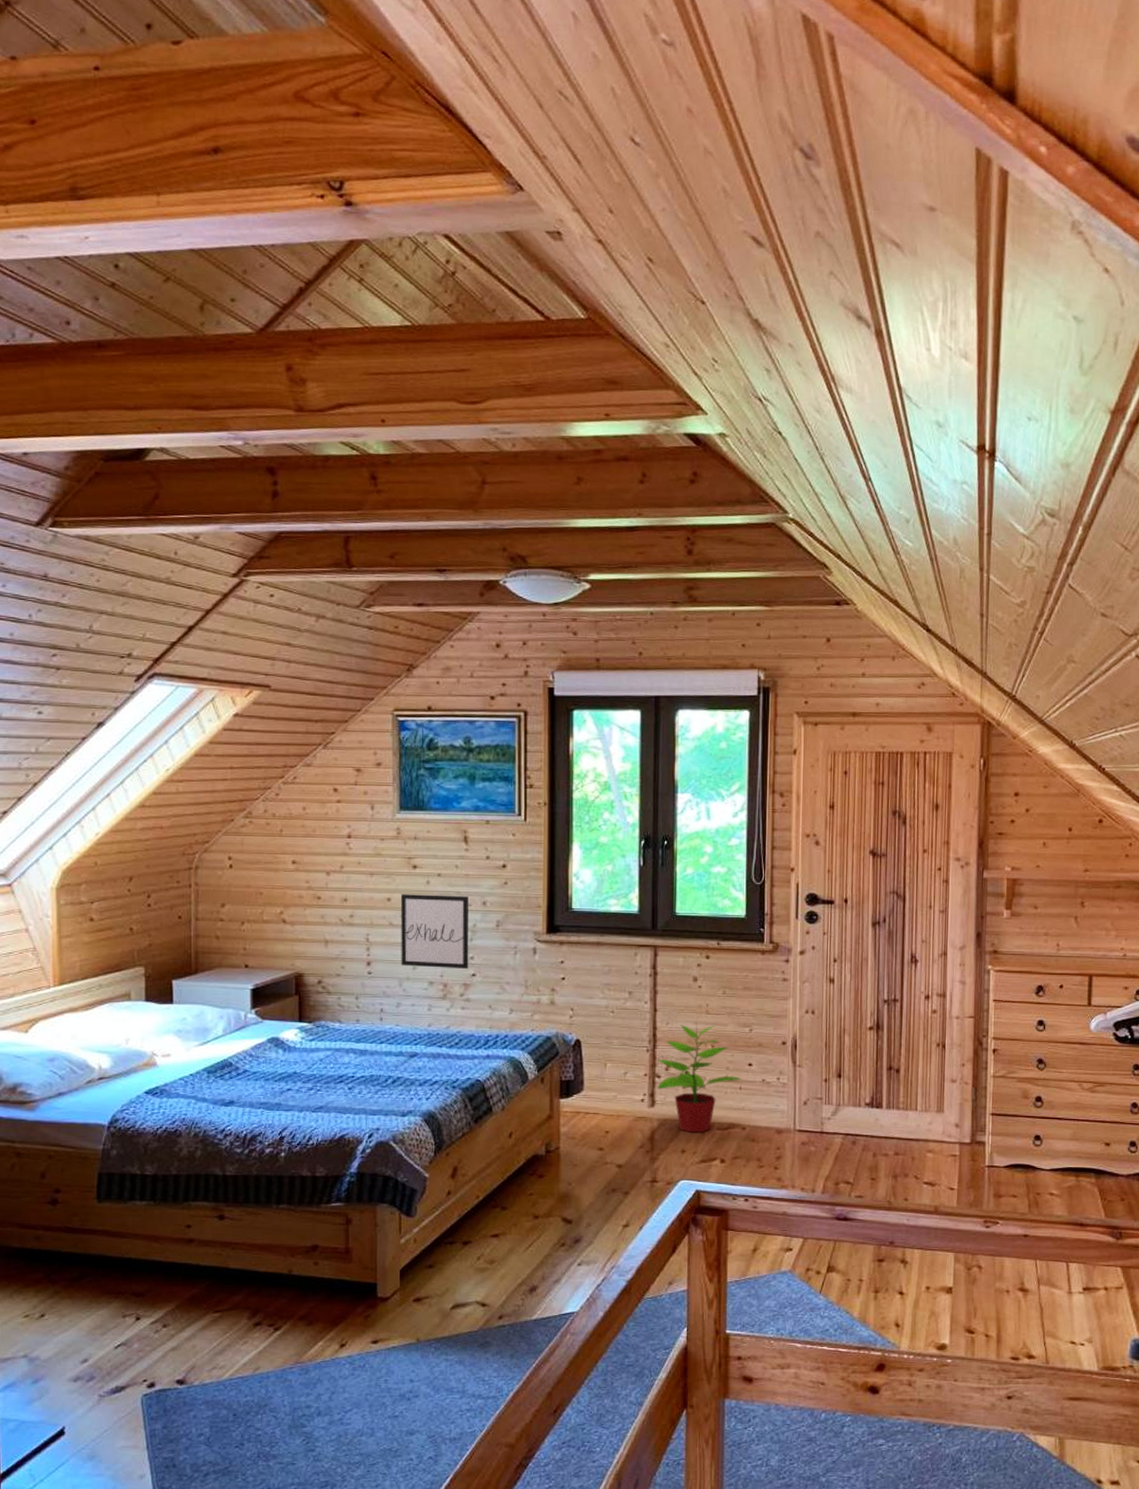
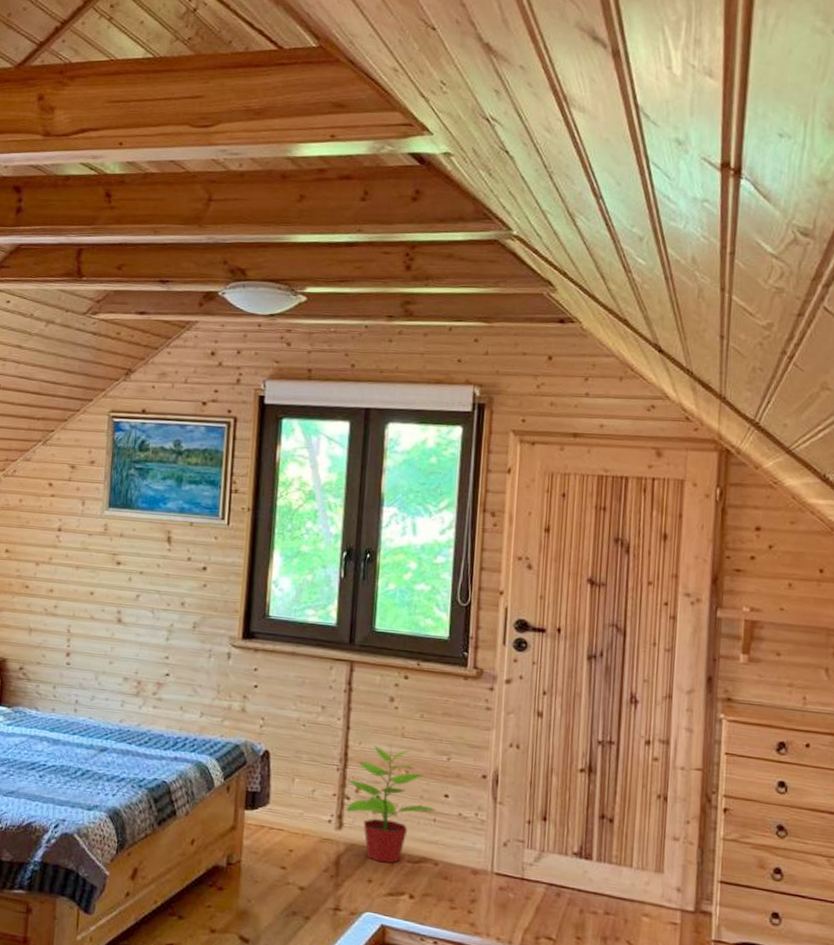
wall art: present [400,894,469,969] -> none [98,589,168,668]

